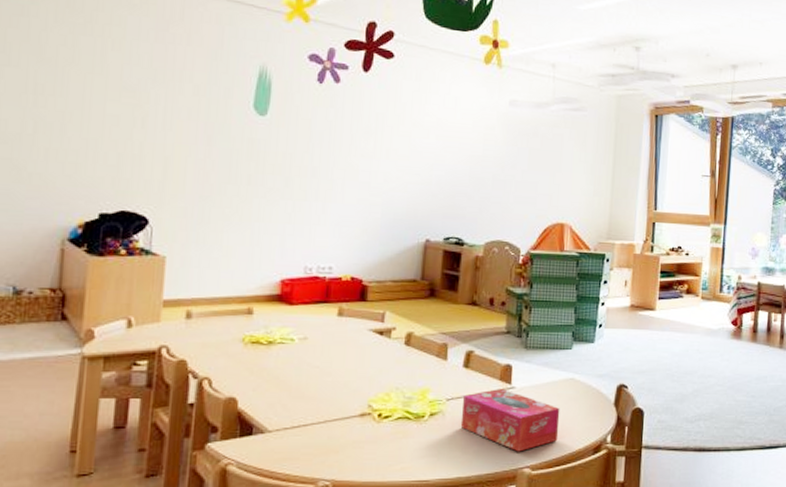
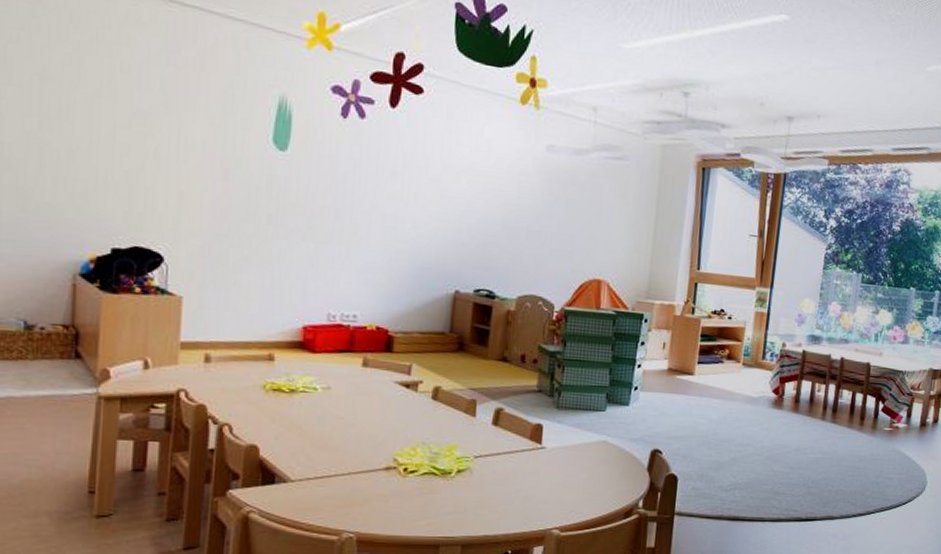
tissue box: present [460,389,560,452] -> none [488,448,592,513]

